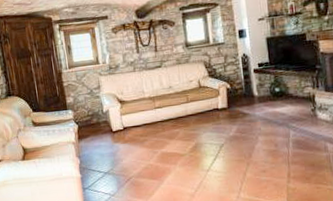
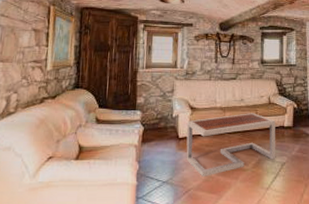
coffee table: none [118,99,212,166] -> present [186,113,275,178]

